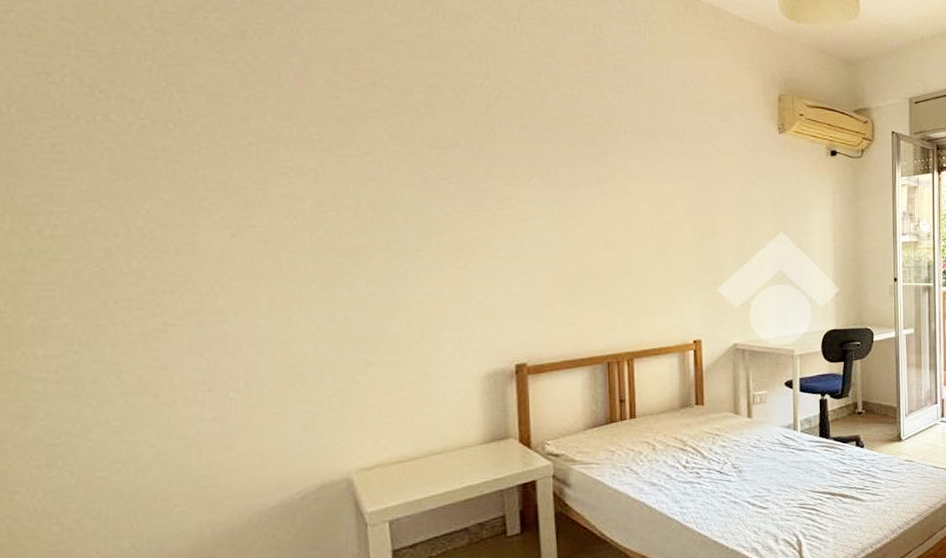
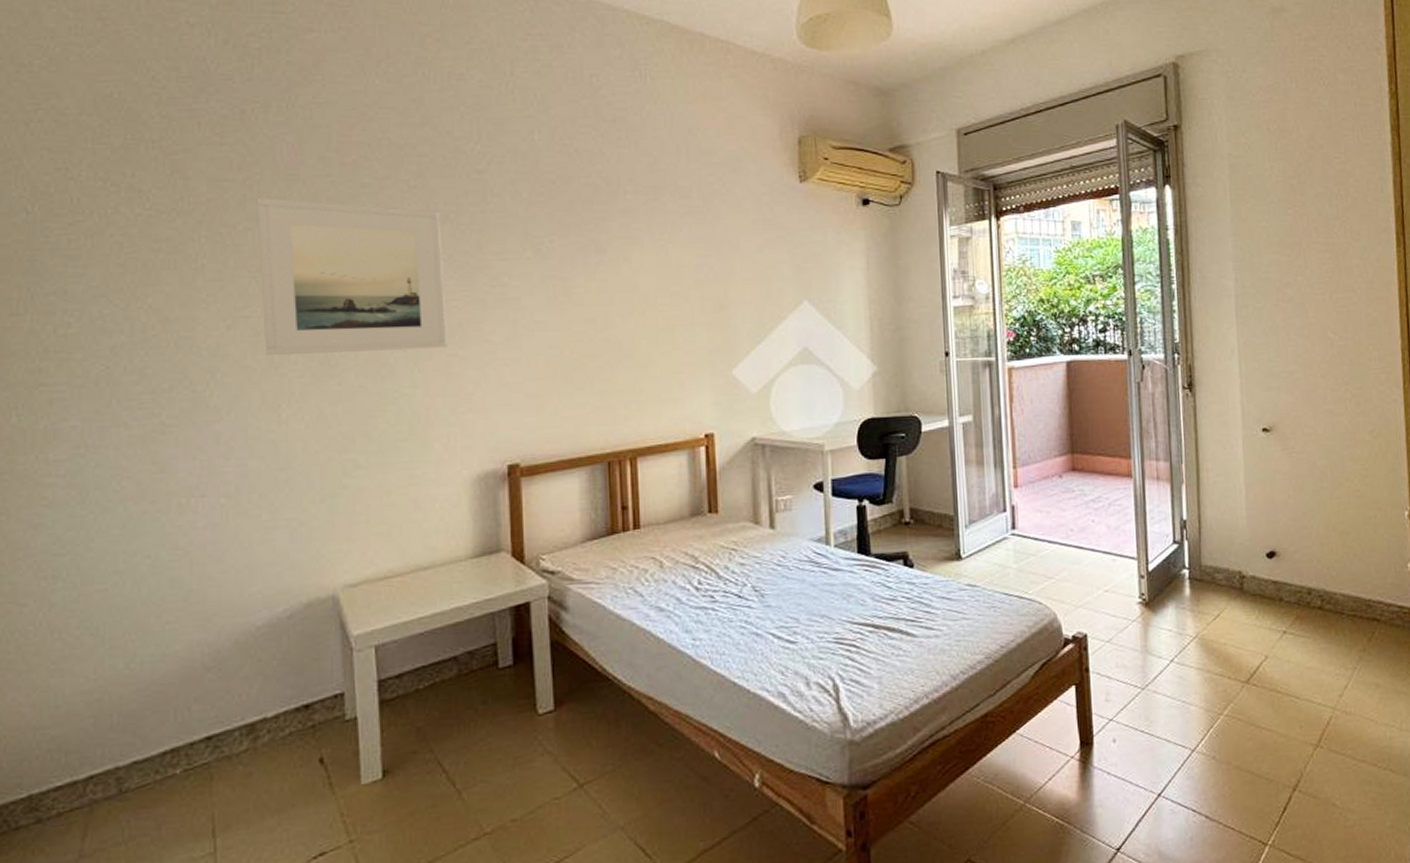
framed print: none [261,114,457,262] -> present [257,197,447,355]

